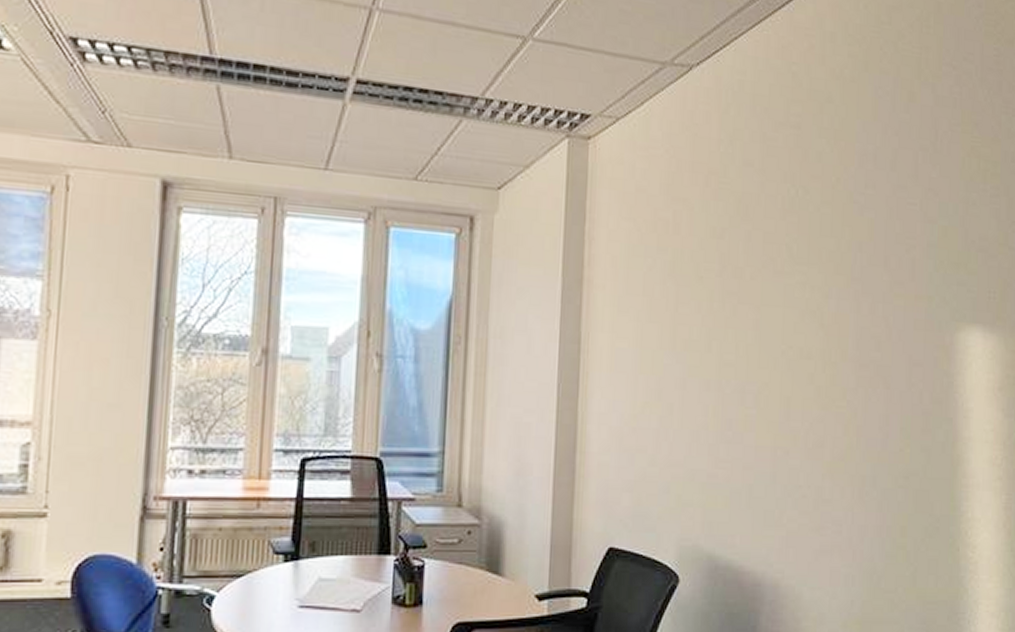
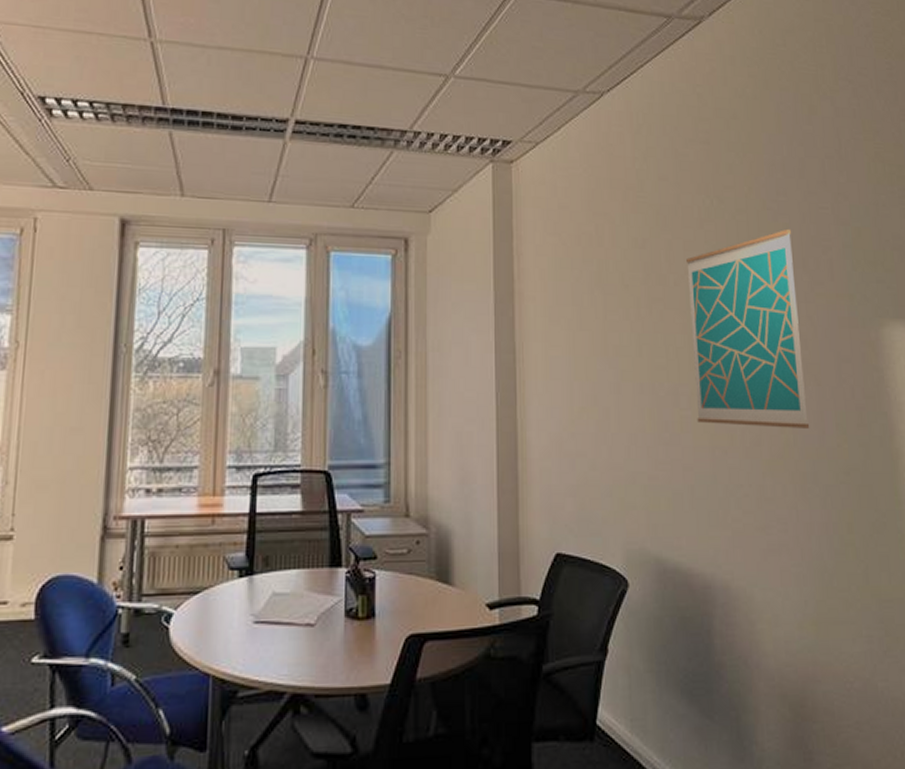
wall art: none [761,224,877,432] -> present [686,228,810,429]

